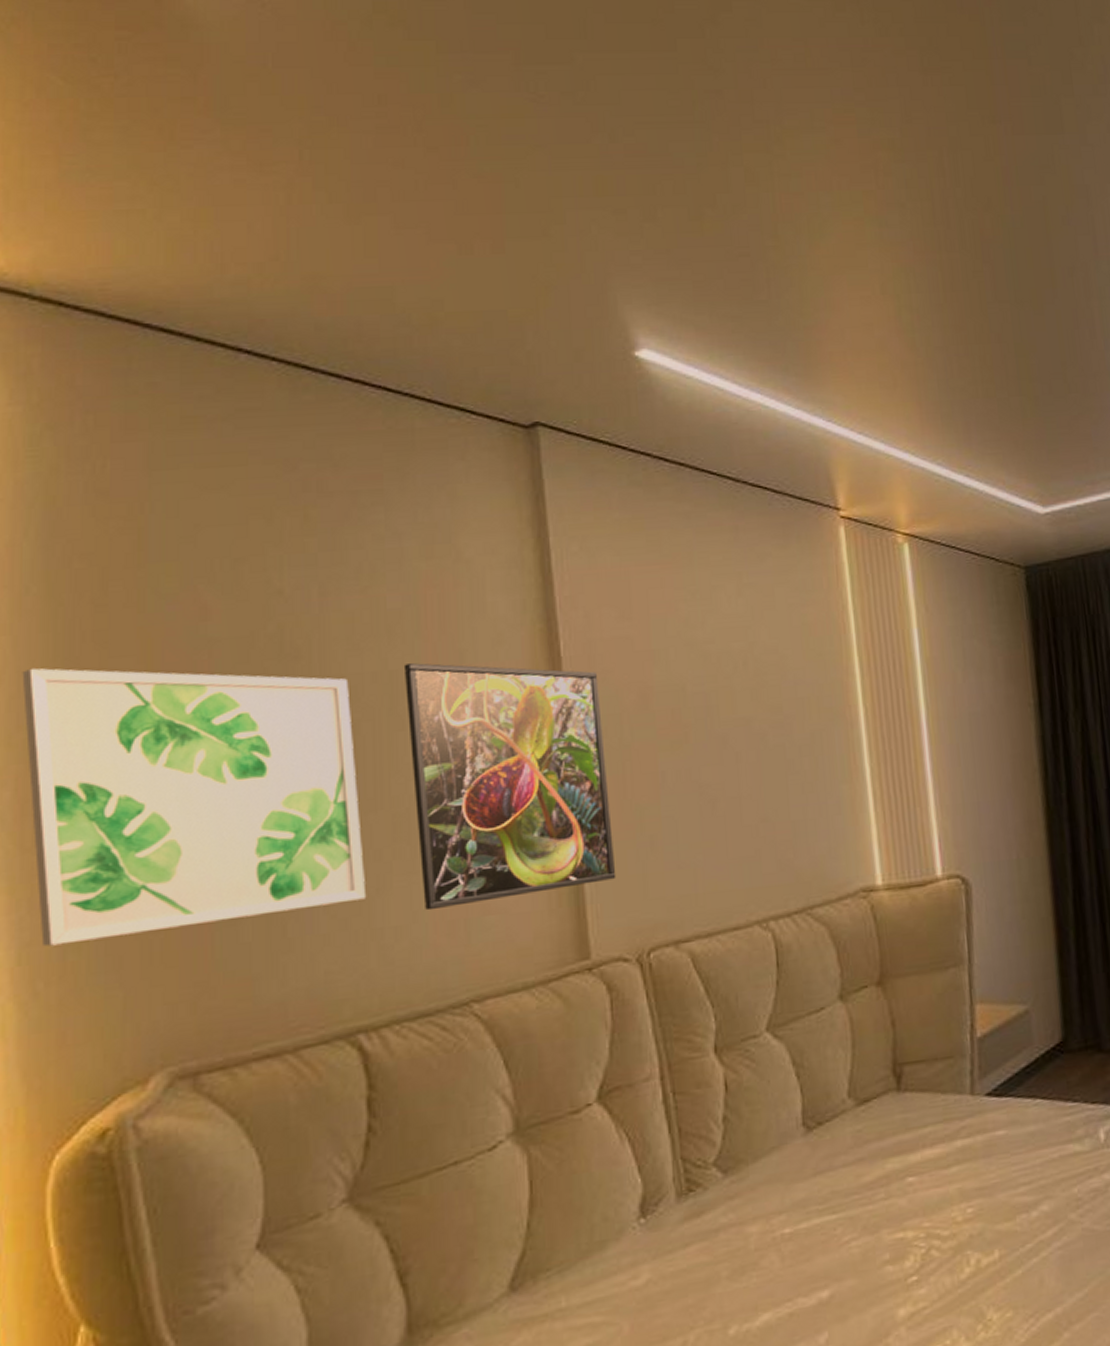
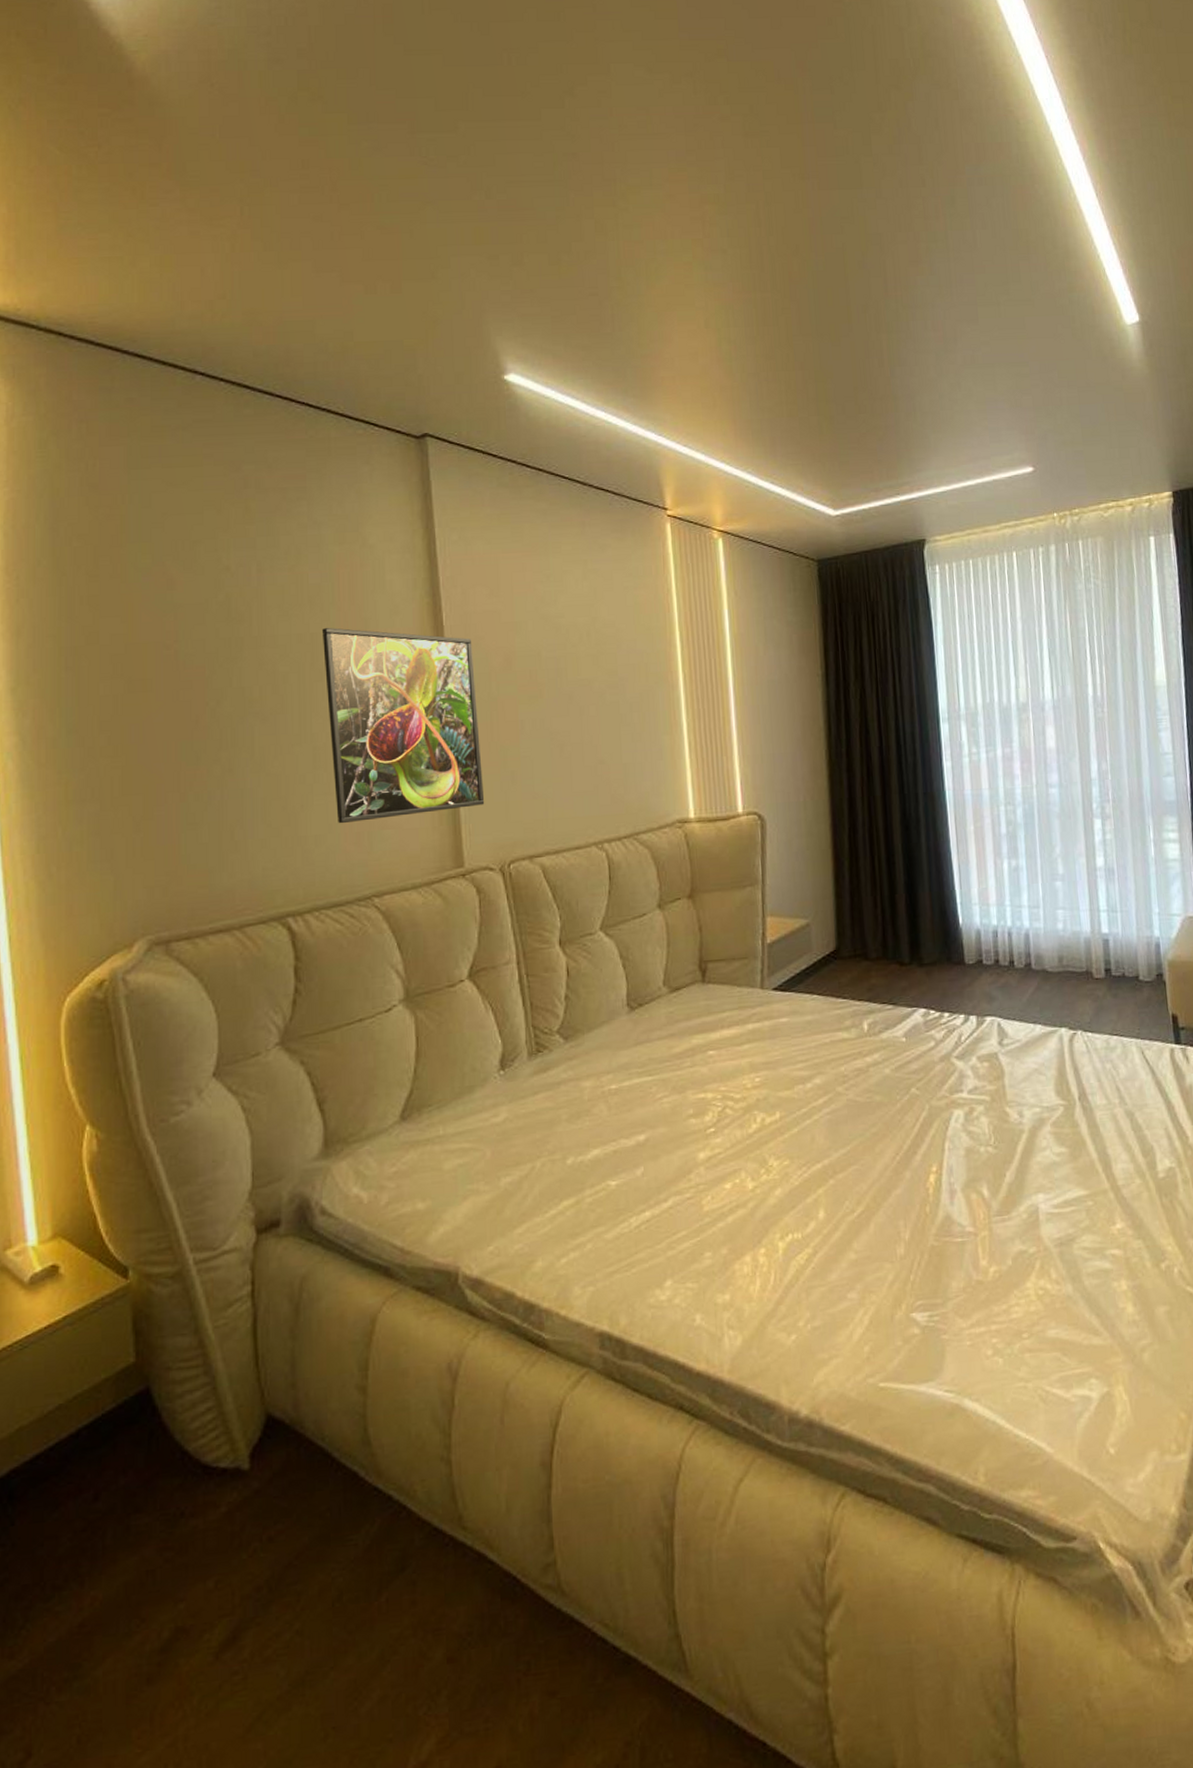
wall art: present [22,668,367,947] -> none [36,624,294,840]

